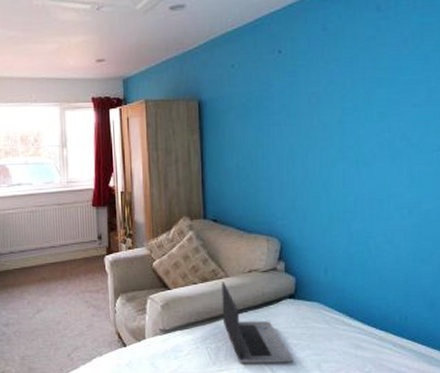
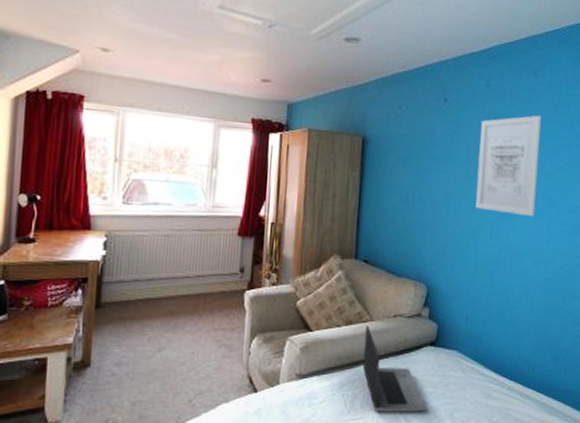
wall art: none [321,52,392,161] -> present [475,115,541,217]

